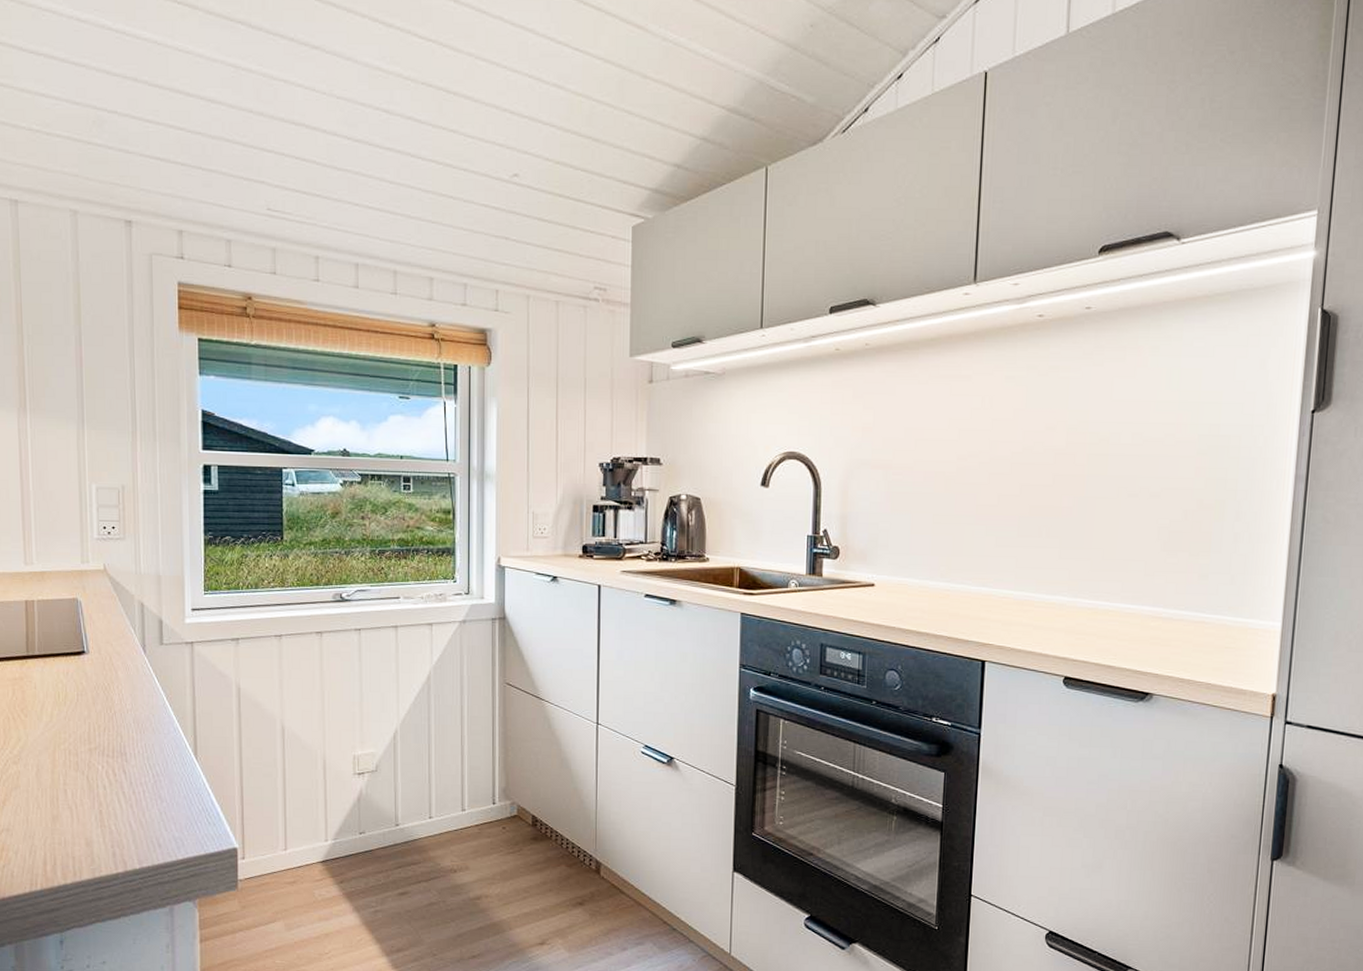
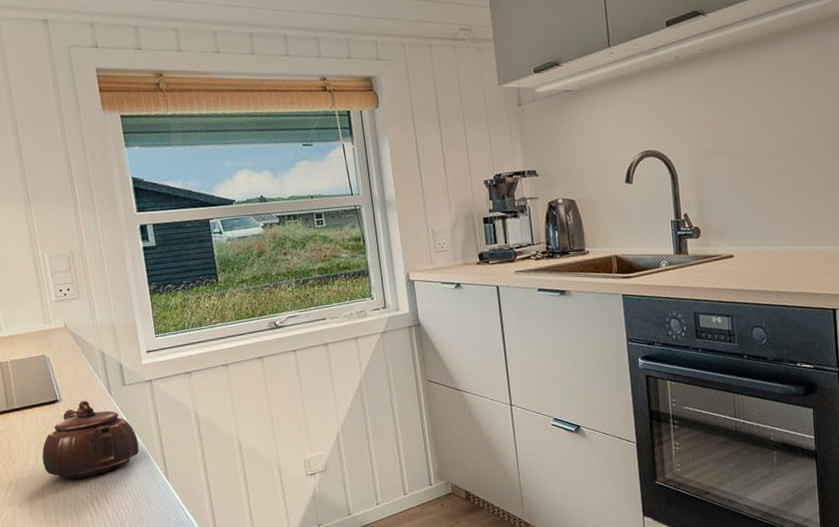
teapot: none [58,656,169,744] -> present [42,401,139,480]

